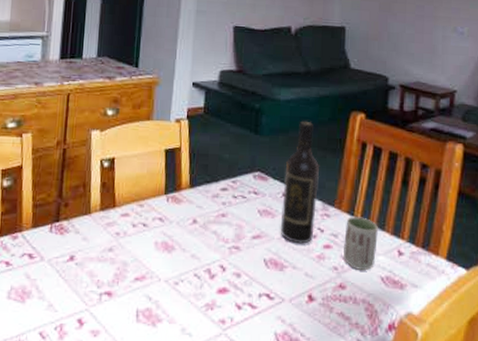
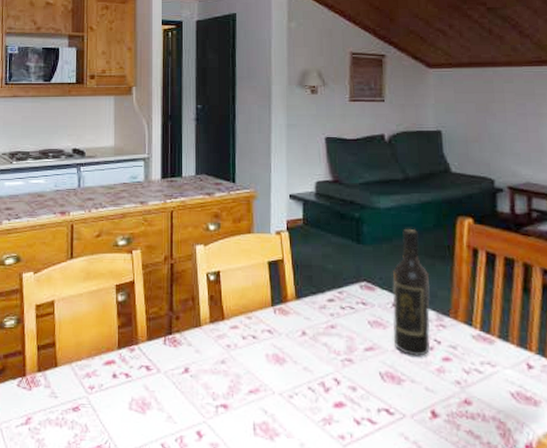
cup: present [343,217,378,270] -> none [464,327,502,384]

